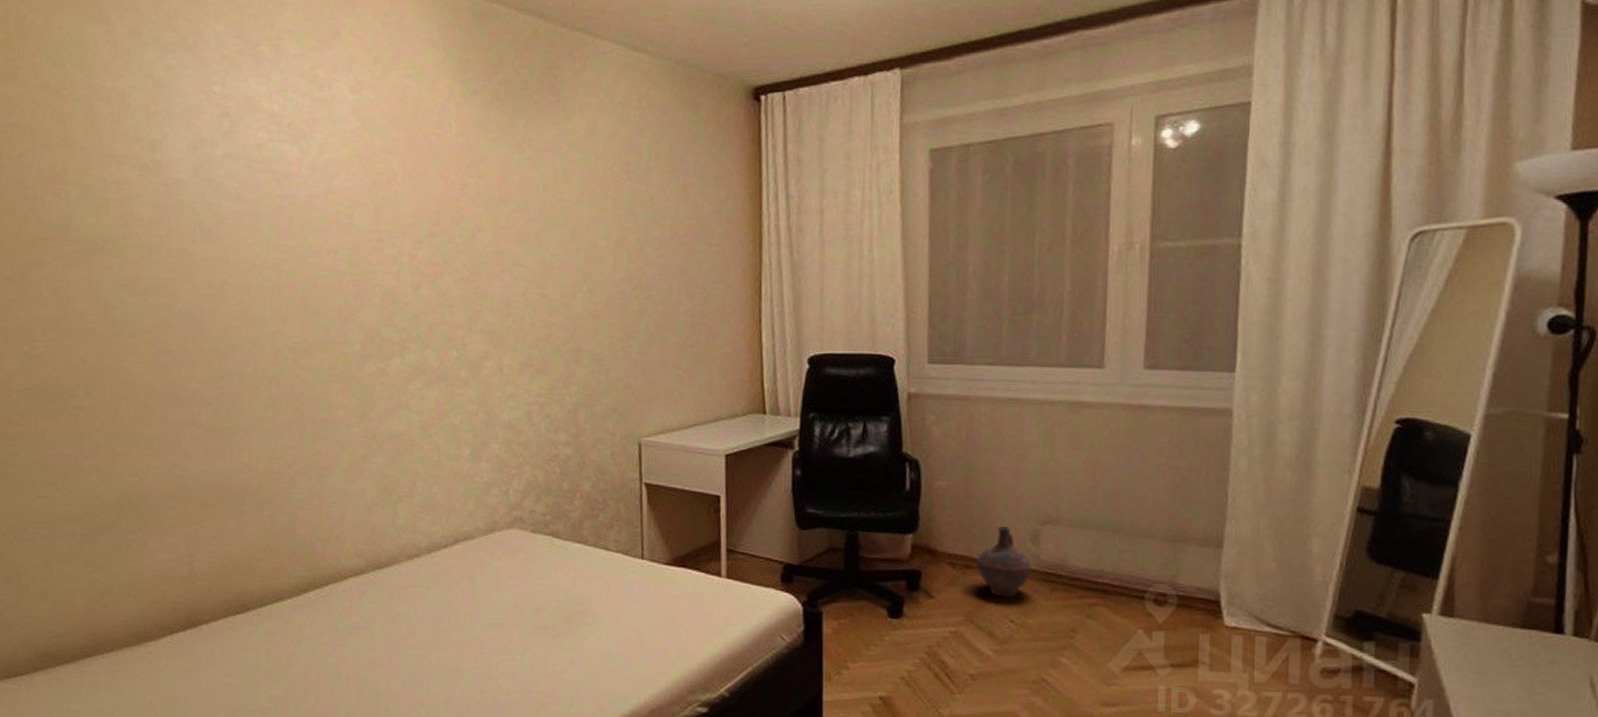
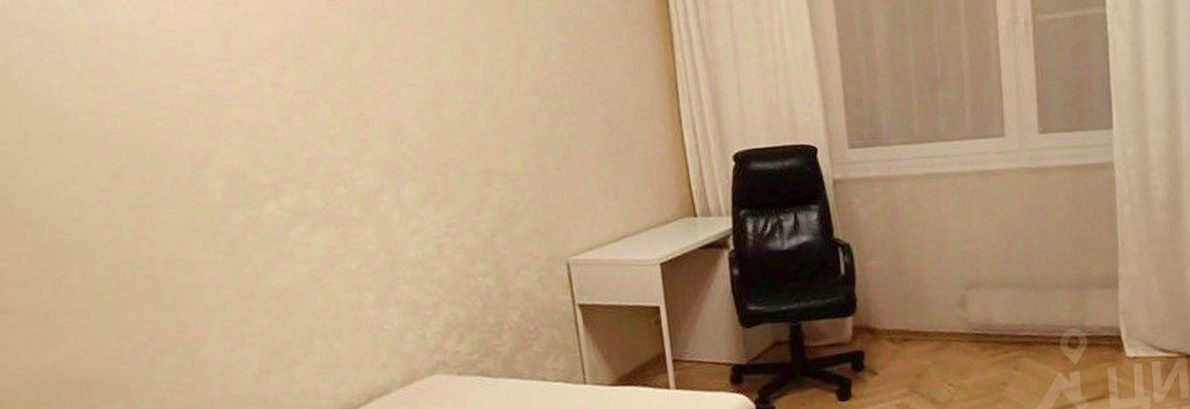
ceramic jug: present [976,526,1033,598] -> none [912,296,964,364]

